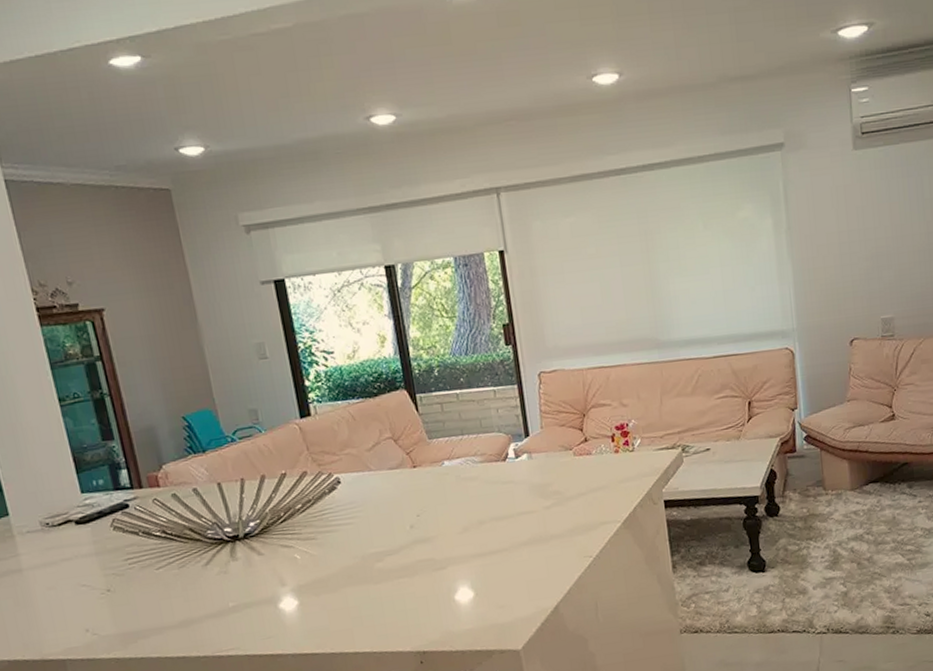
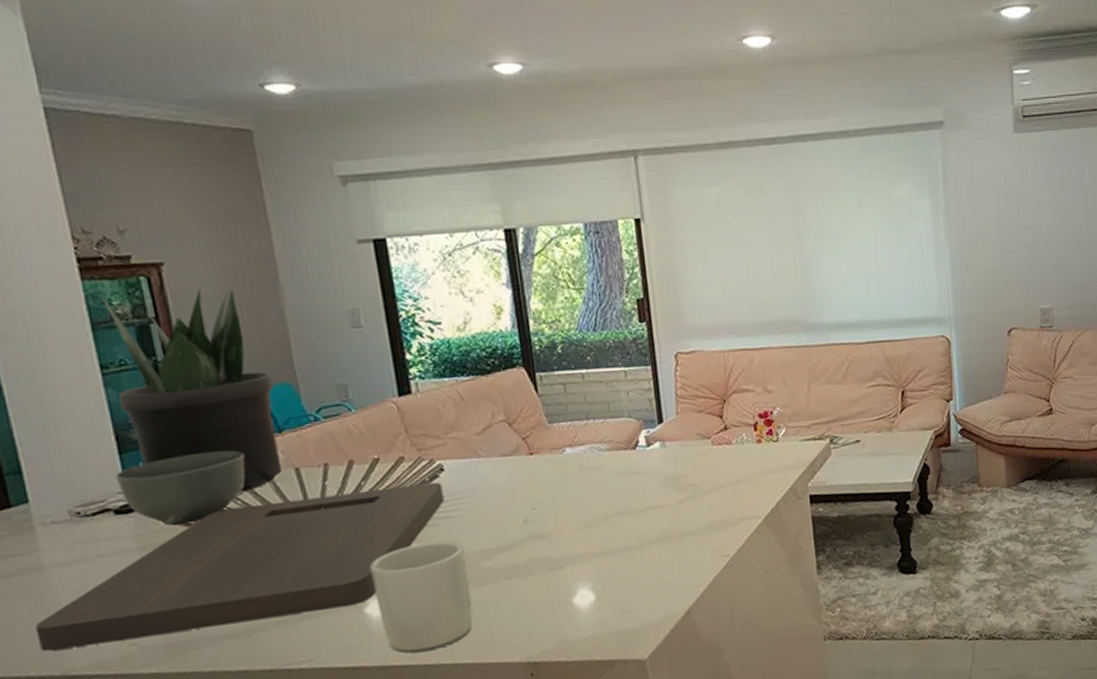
cutting board: none [19,493,342,640] -> present [35,482,445,652]
planter: none [55,329,207,505] -> present [100,288,283,493]
bowl: none [74,468,178,534] -> present [115,450,246,526]
mug: none [281,545,370,643] -> present [369,541,473,653]

